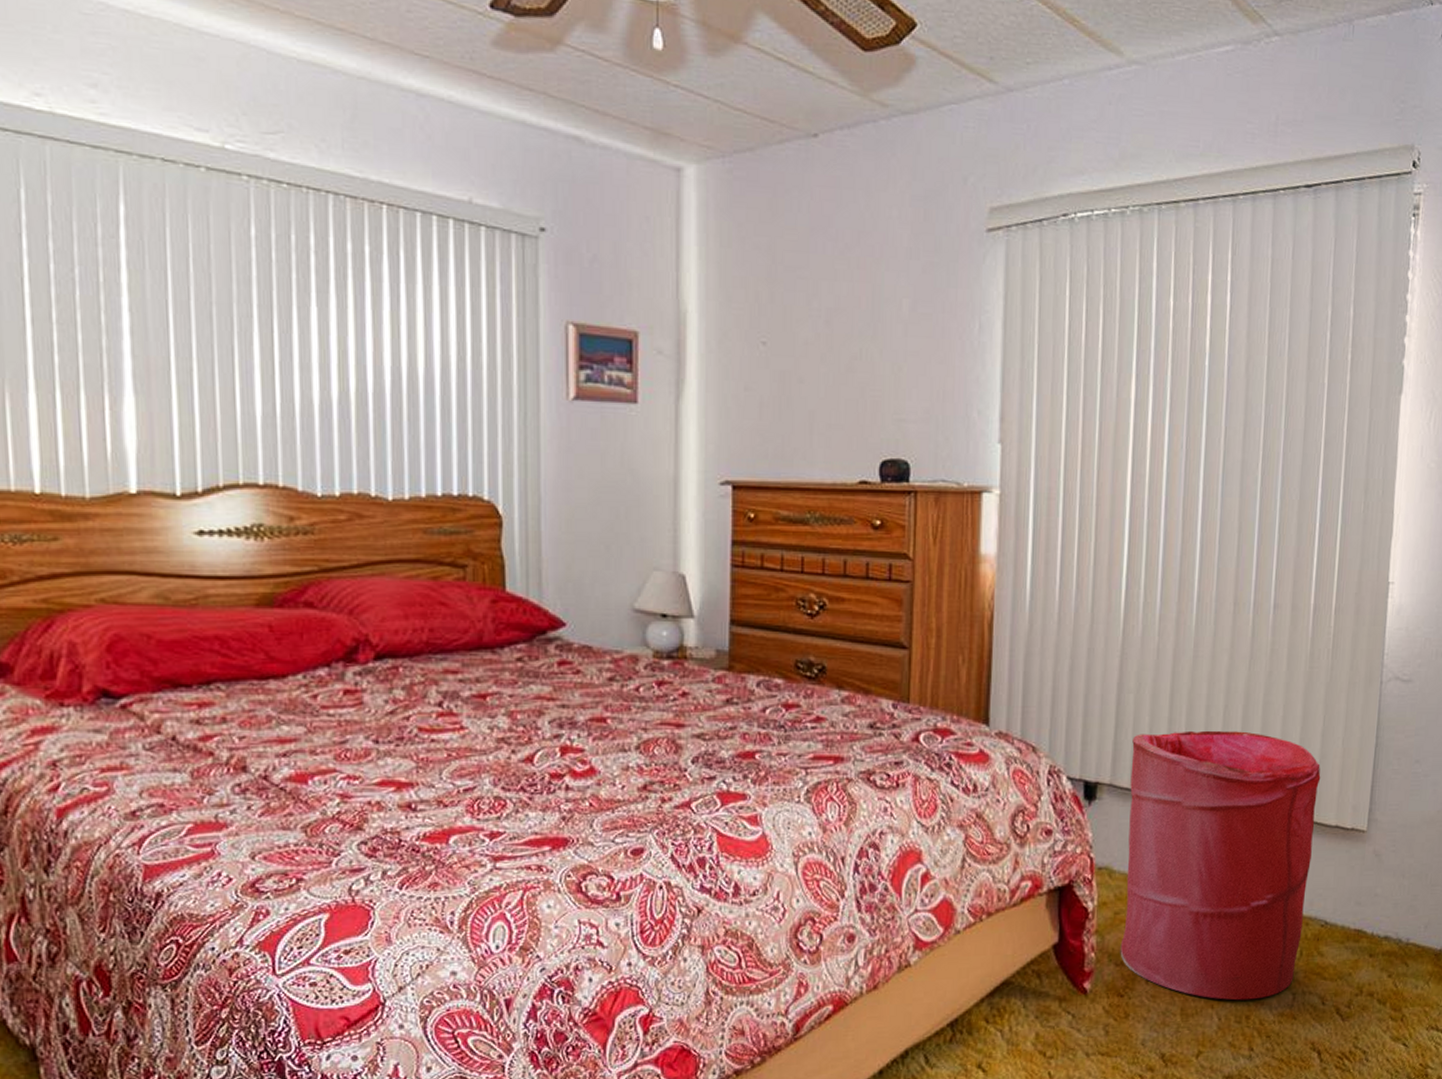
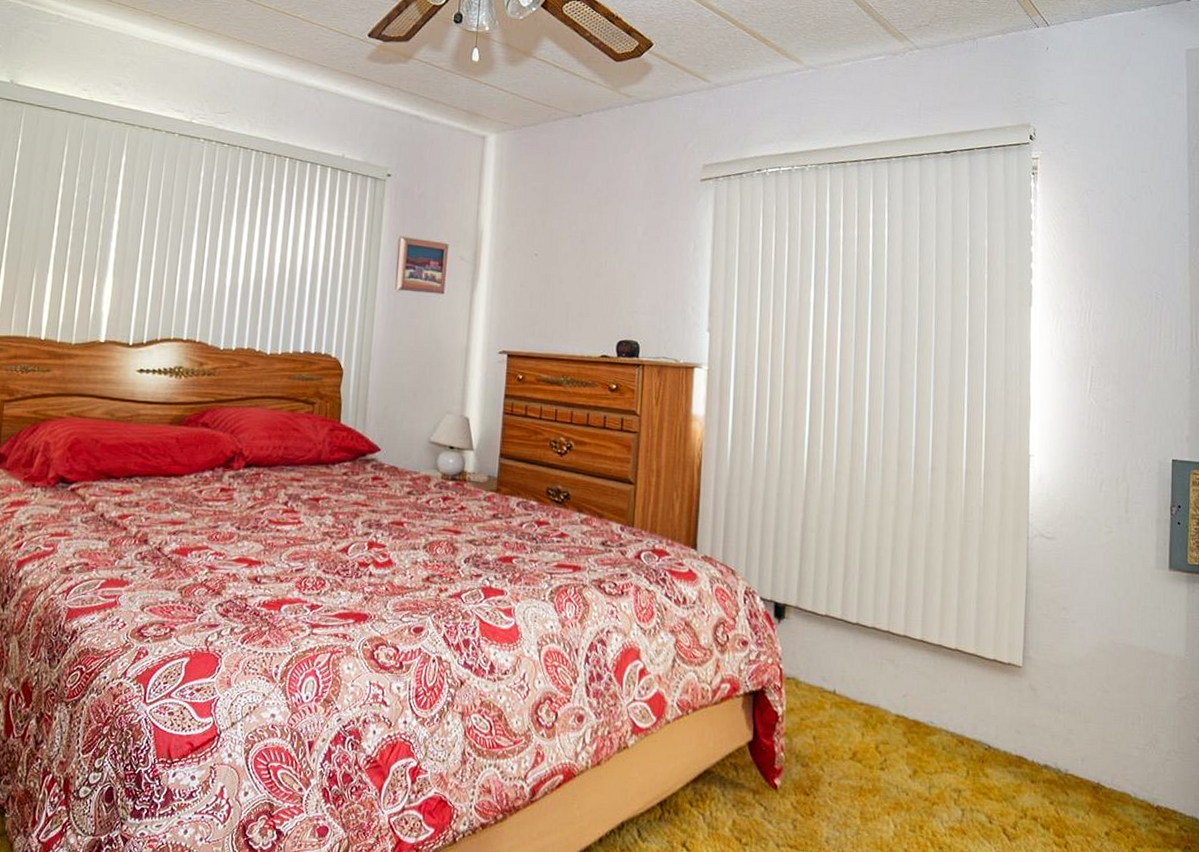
laundry hamper: present [1120,730,1321,1001] -> none [806,566,979,812]

